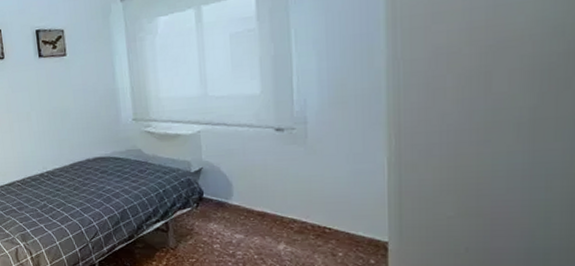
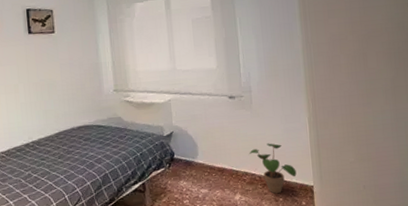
potted plant: none [300,186,365,248] -> present [249,143,297,194]

